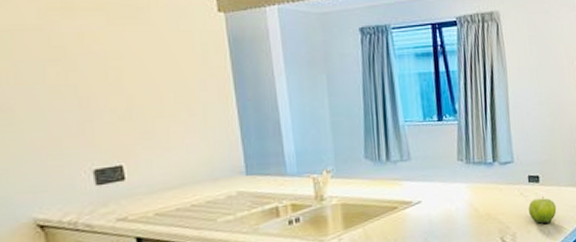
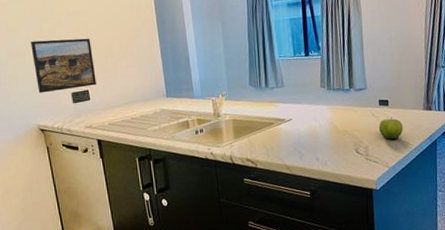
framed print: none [24,90,136,171] -> present [31,38,96,93]

